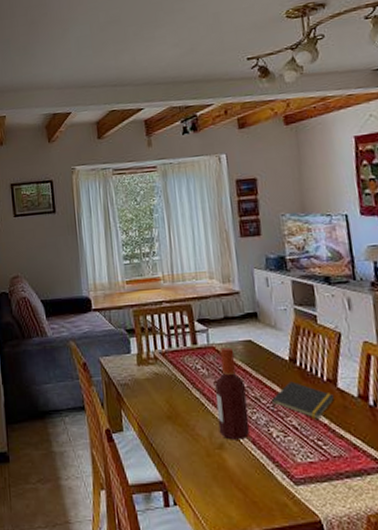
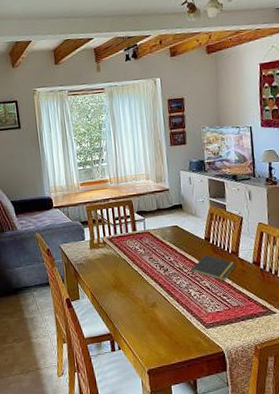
bottle: present [215,347,249,440] -> none [150,232,175,300]

